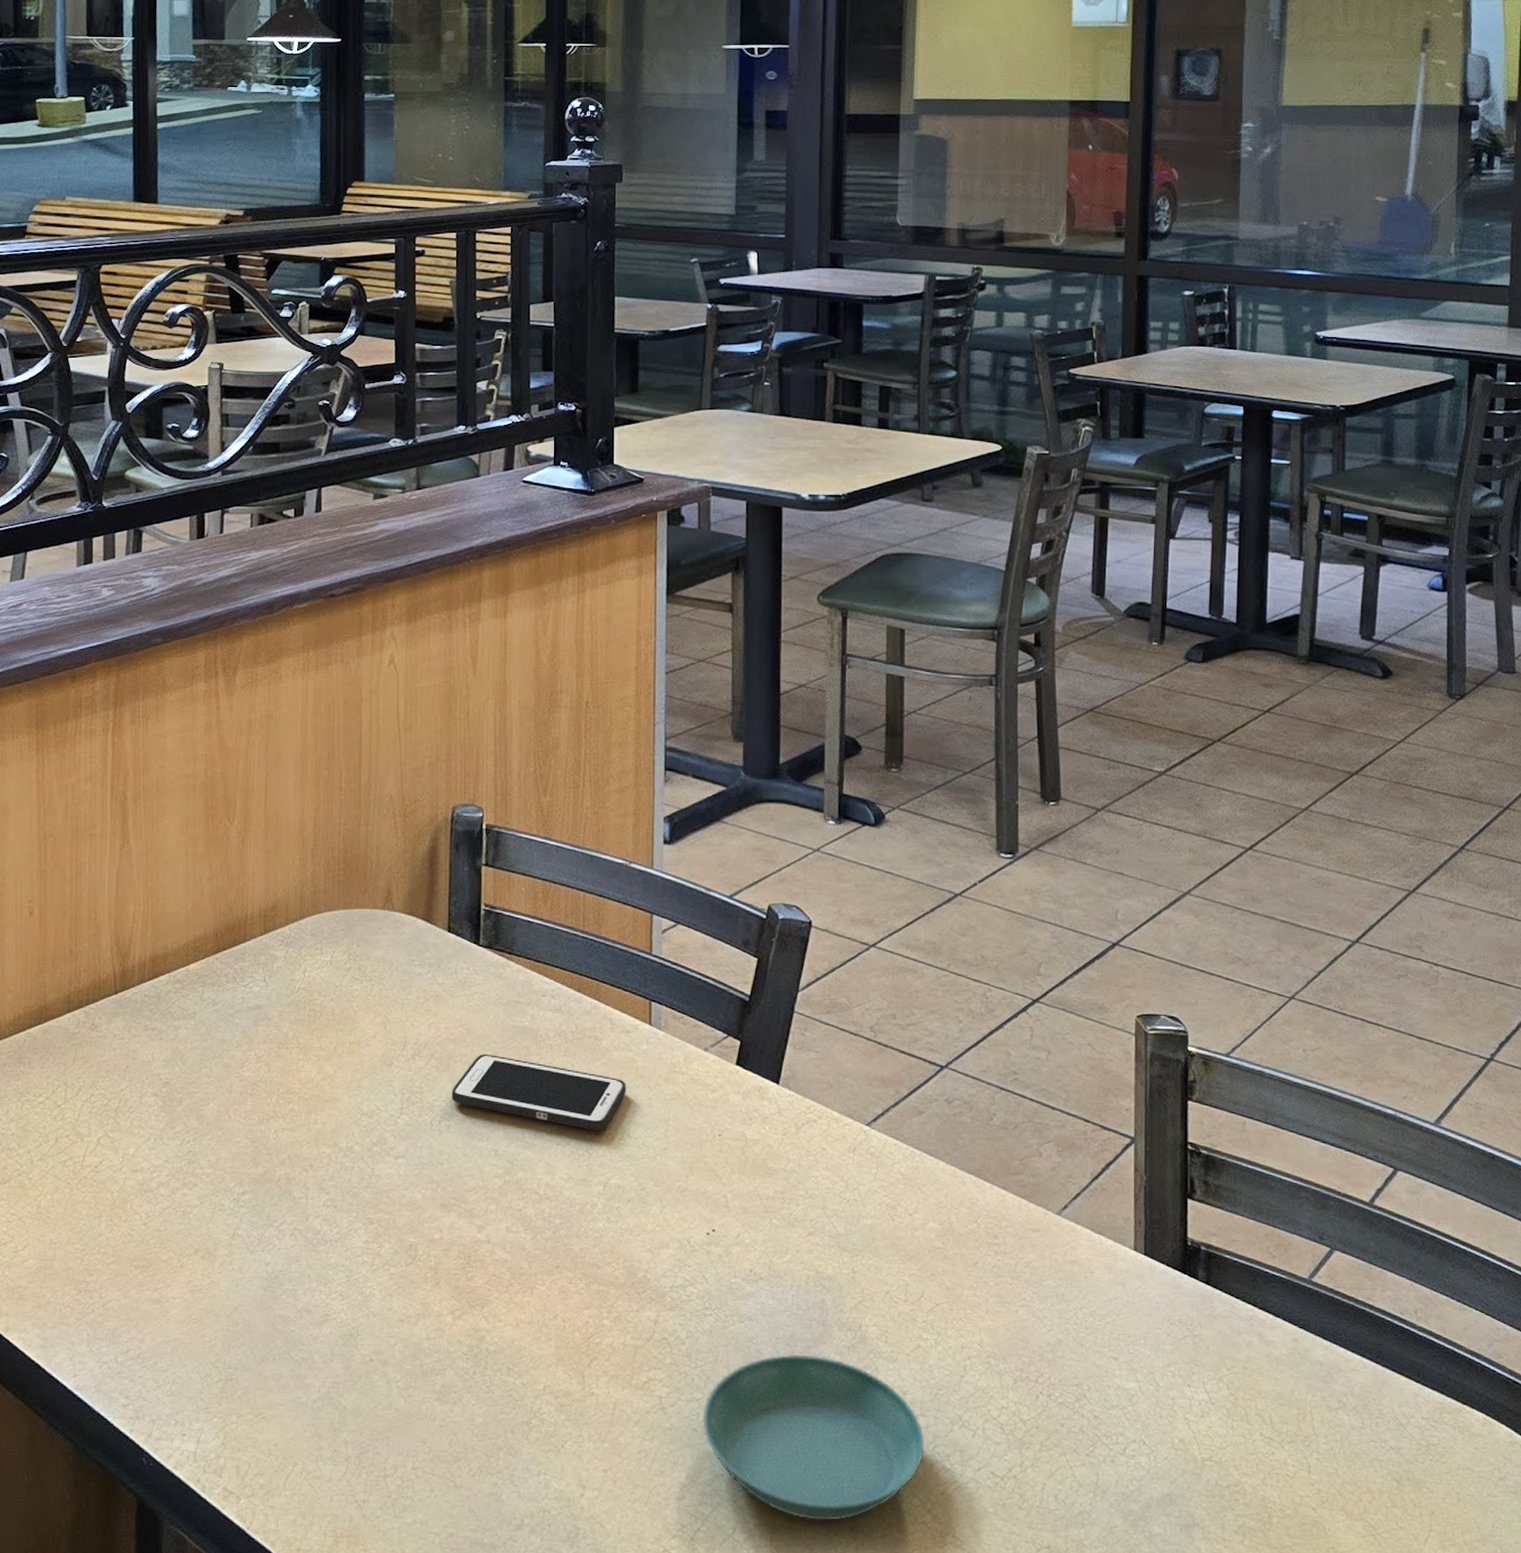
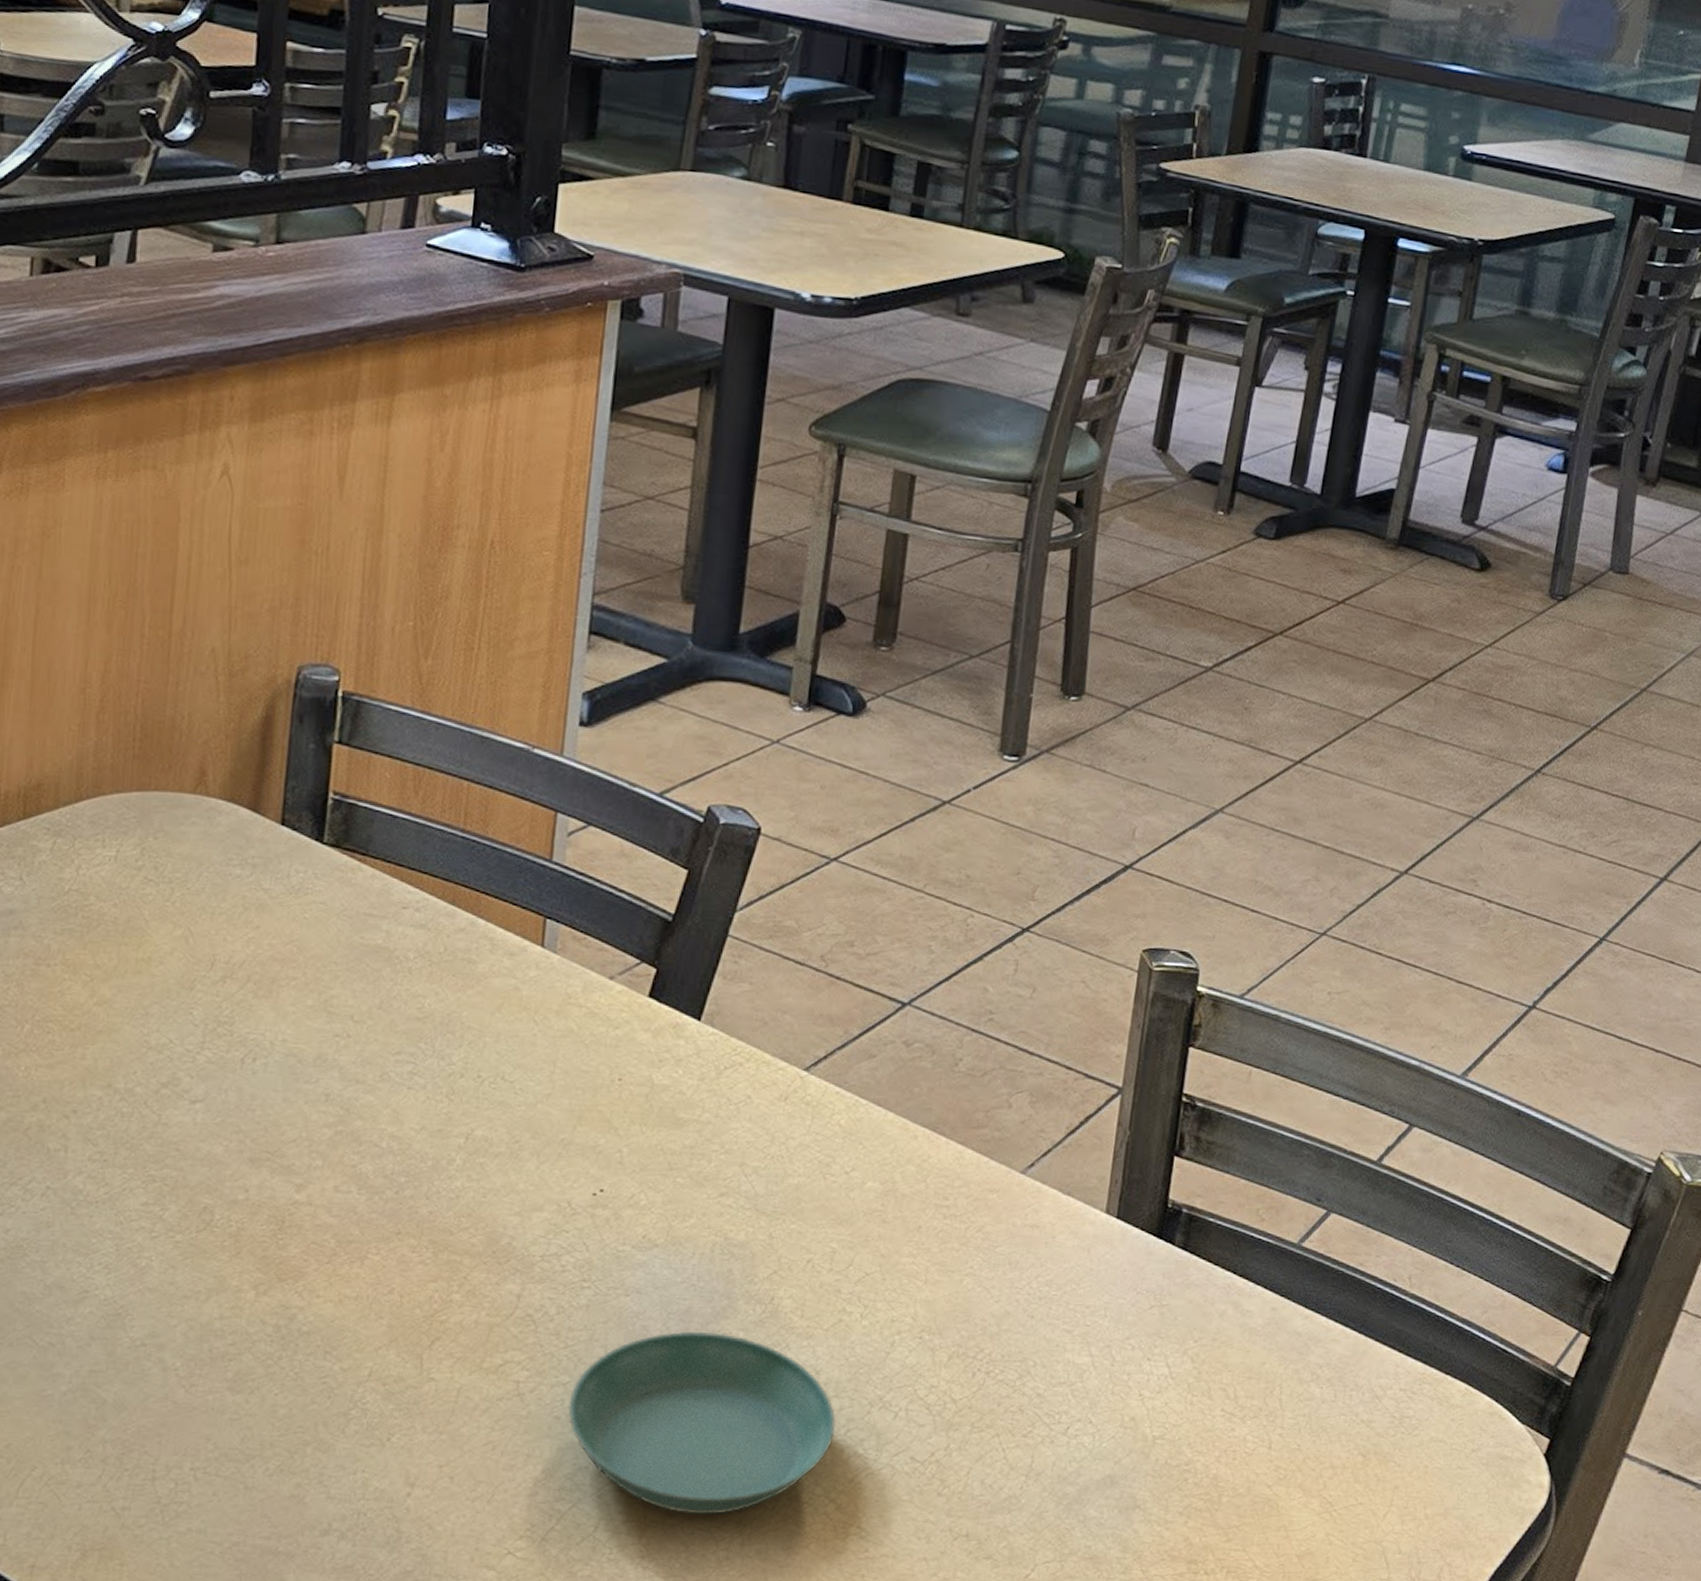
cell phone: present [451,1054,626,1130] -> none [271,978,505,1072]

